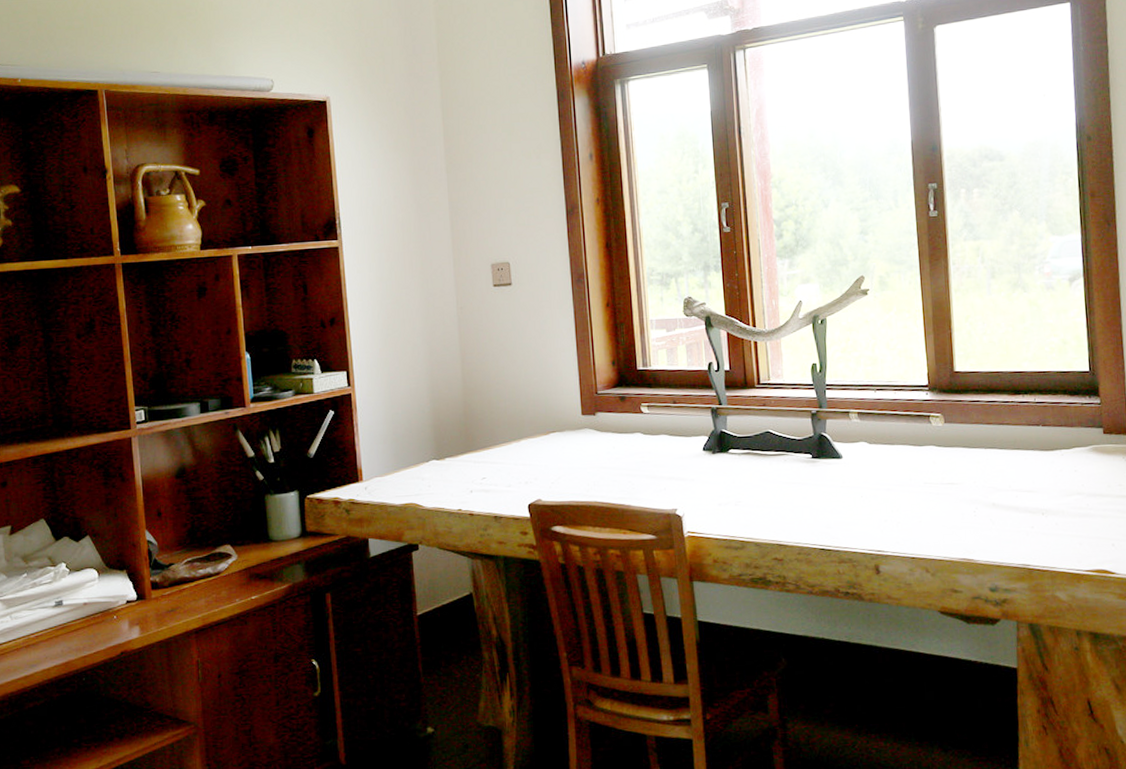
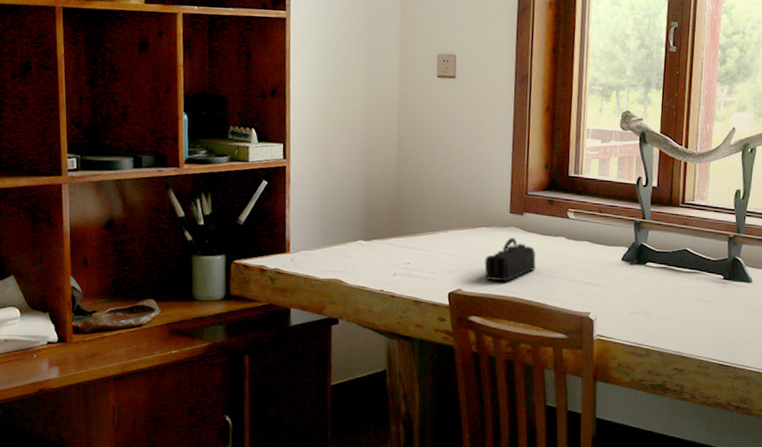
pencil case: none [561,439,615,488] -> present [484,237,536,282]

